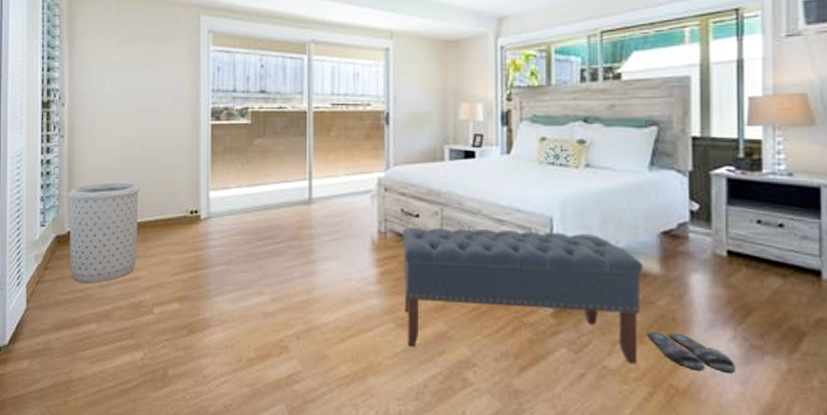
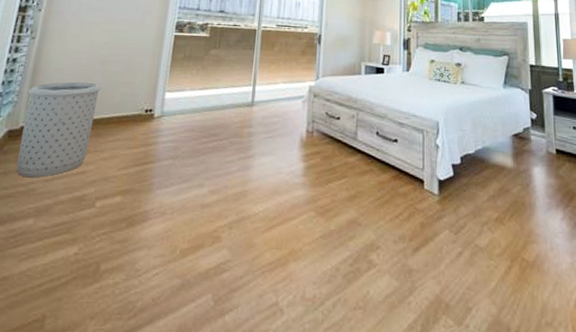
bench: present [401,227,643,364] -> none [324,128,501,242]
slippers: present [647,331,736,373] -> none [505,214,567,247]

